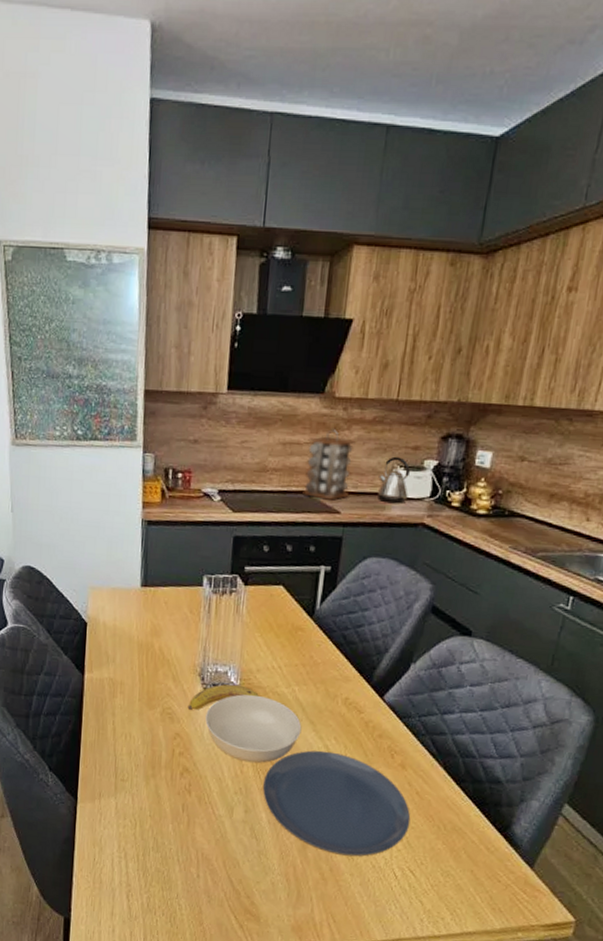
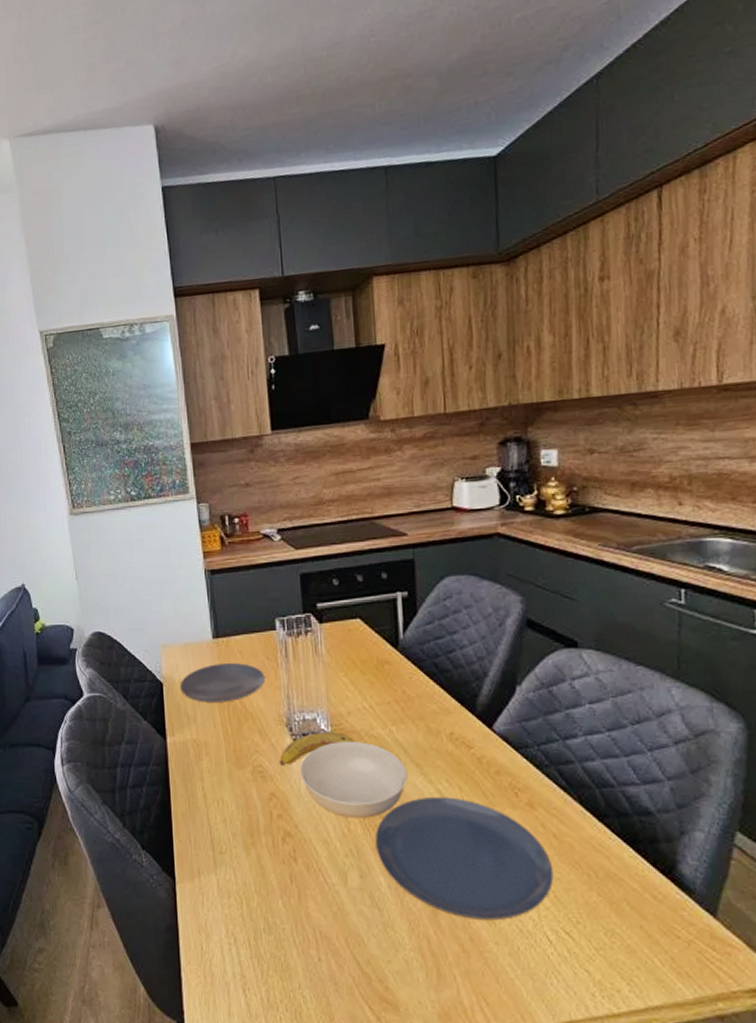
plate: none [103,610,186,648] -> present [179,663,265,703]
spice rack: present [302,429,356,500] -> none [360,452,413,524]
kettle: present [377,456,410,504] -> none [441,469,476,518]

